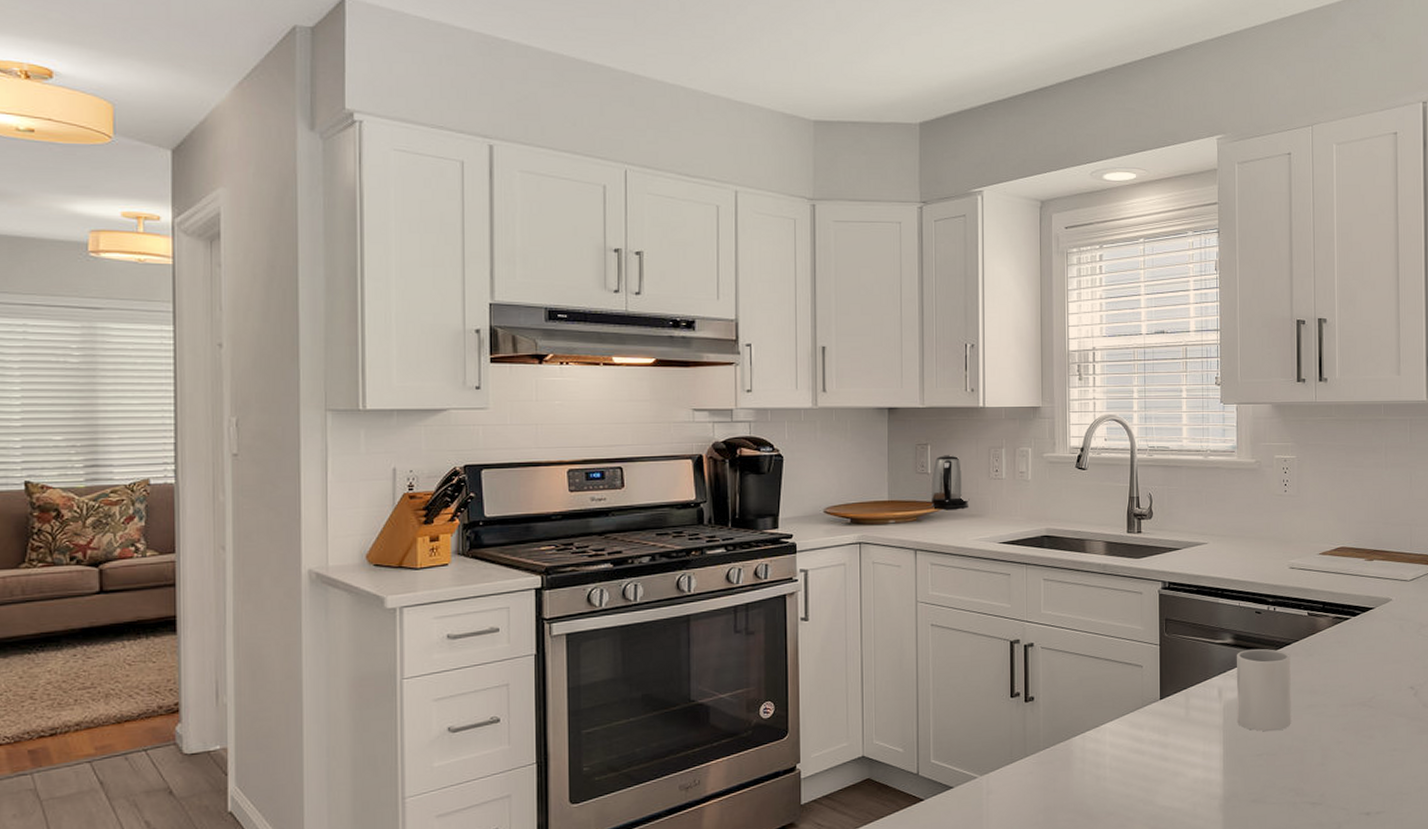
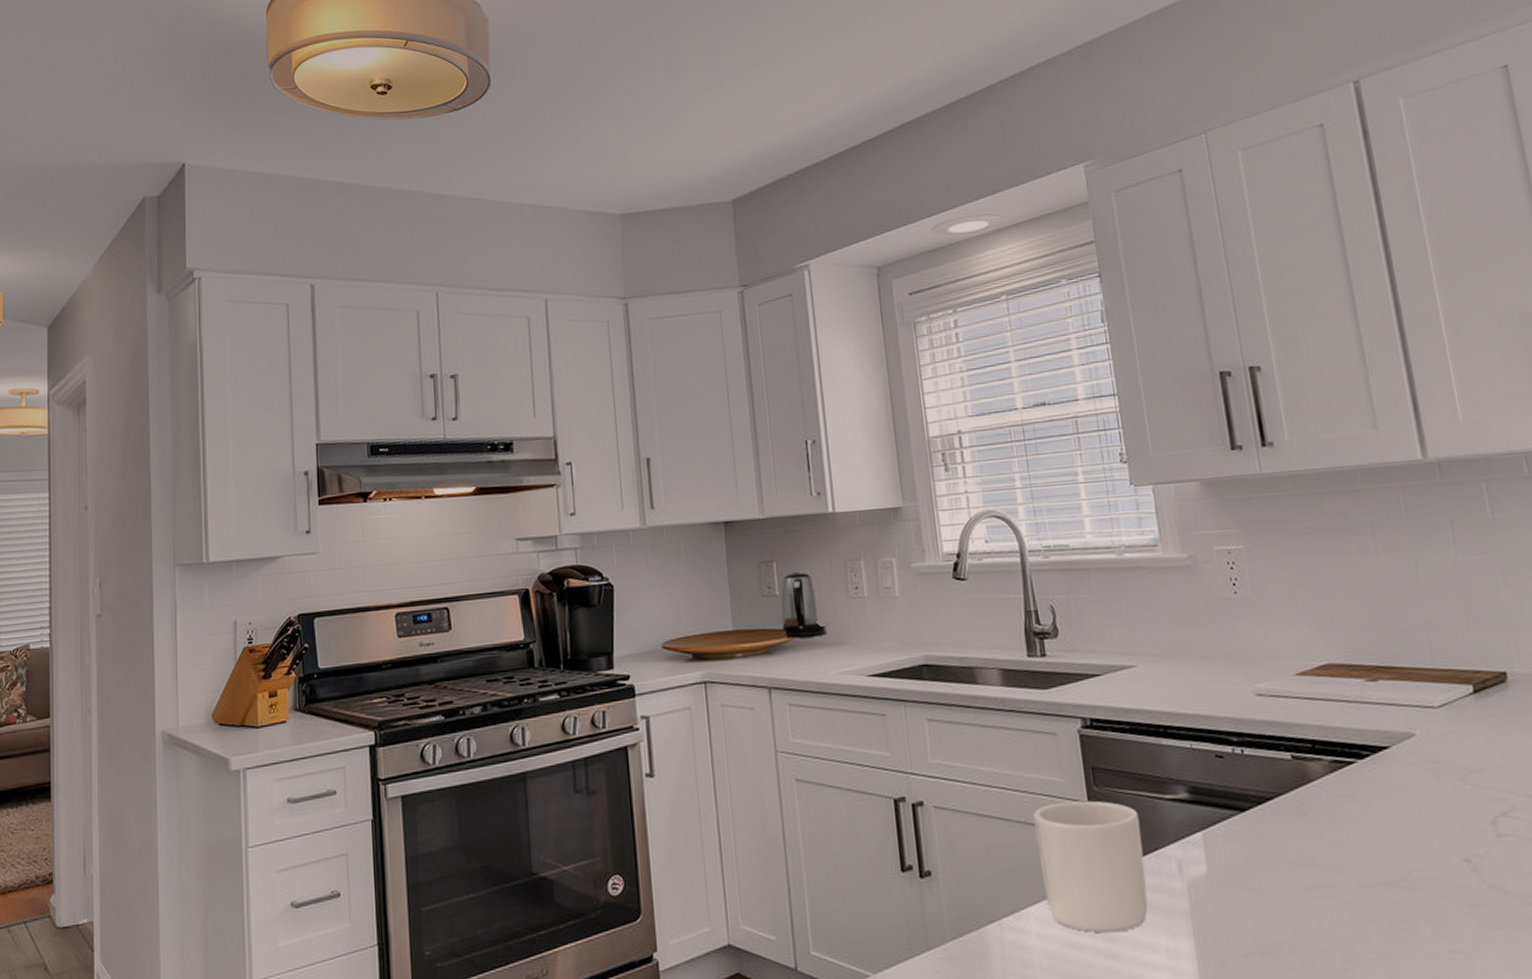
mug: none [1118,643,1196,742] -> present [1033,800,1148,934]
cup: present [1236,648,1291,732] -> none [1196,806,1290,922]

